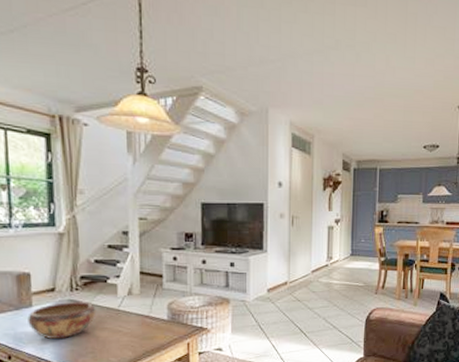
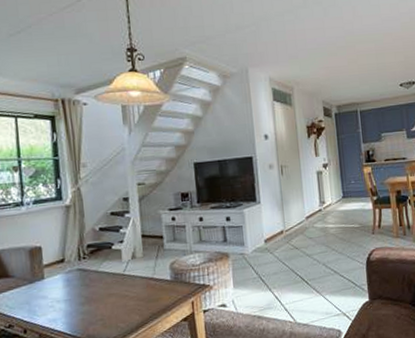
decorative bowl: present [28,302,96,340] -> none [40,269,104,310]

